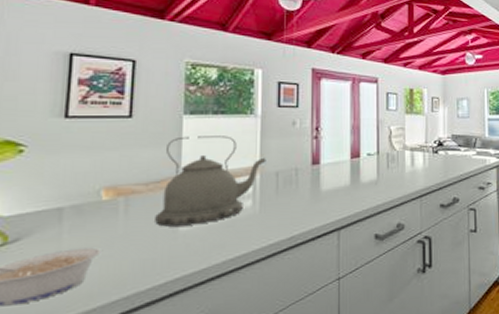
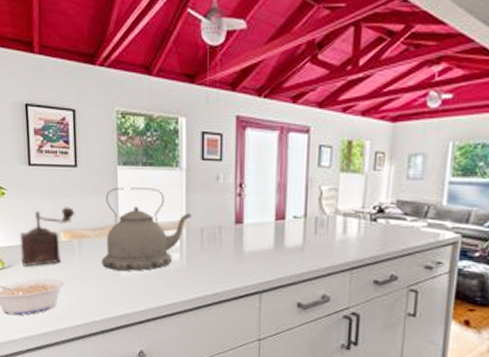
pepper mill: none [36,161,124,237] -> present [19,207,75,267]

